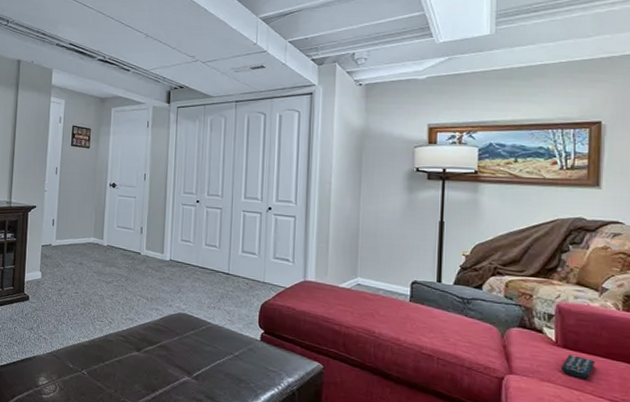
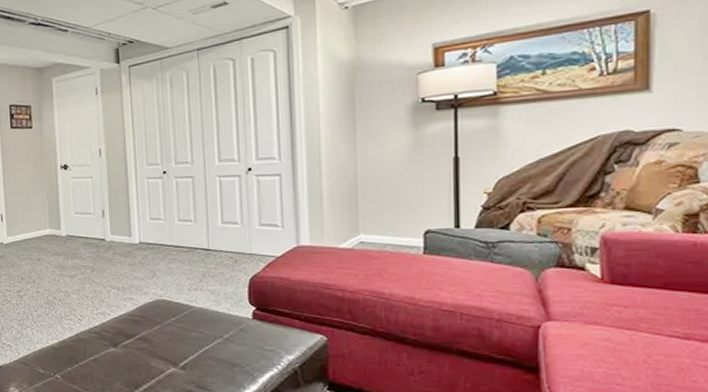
remote control: present [562,354,596,380] -> none [610,290,651,317]

